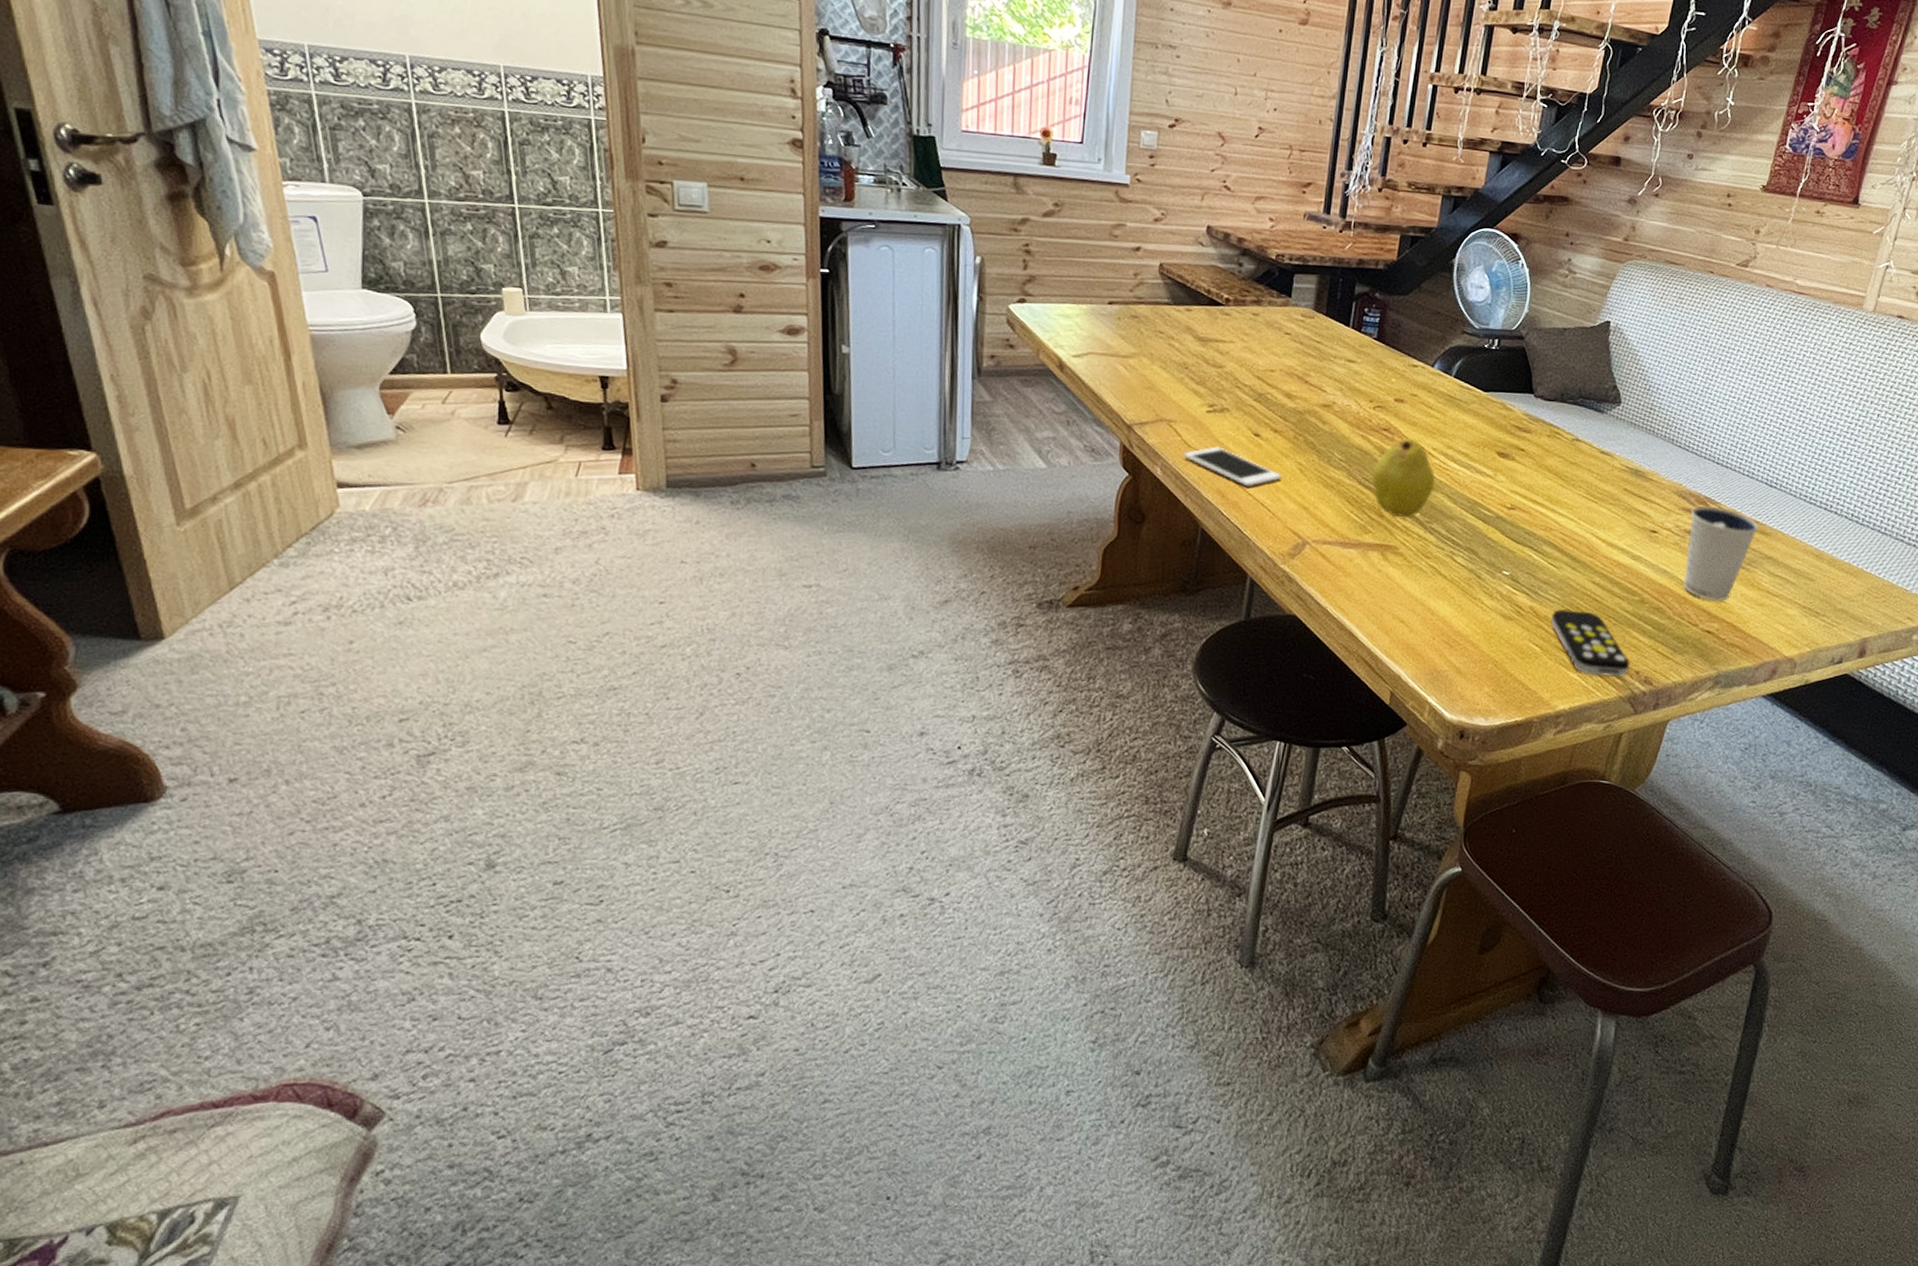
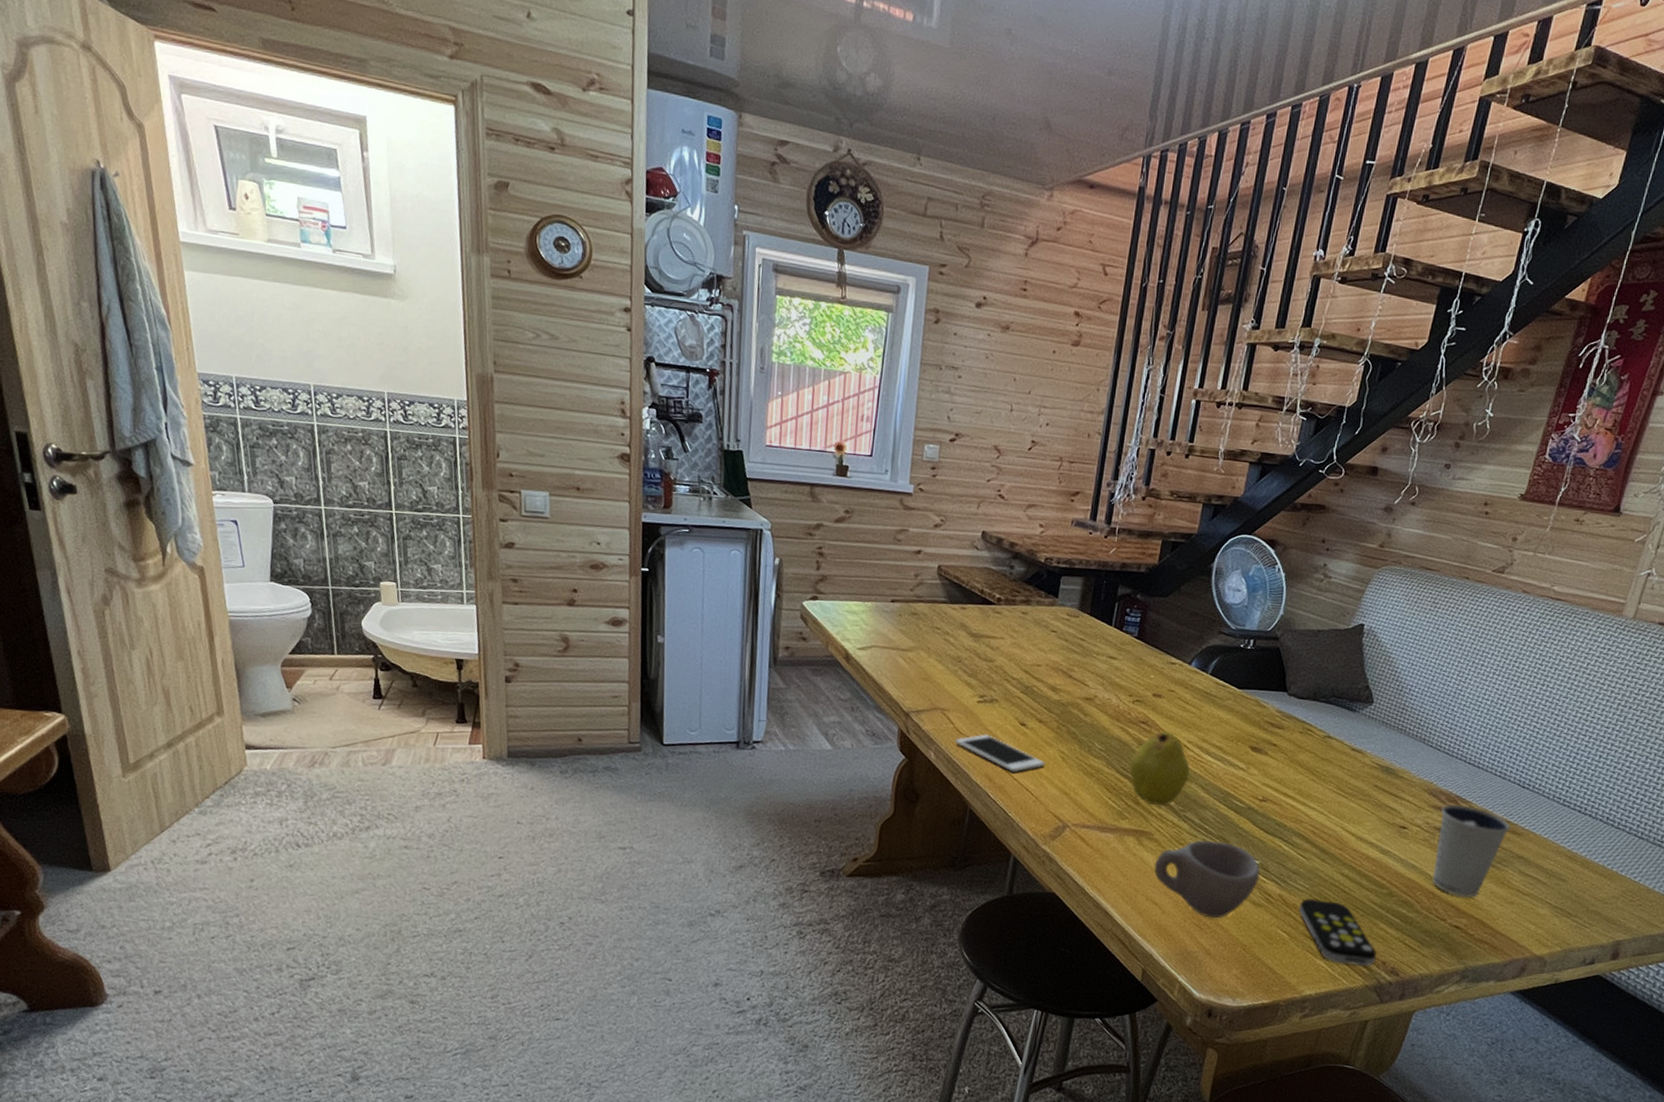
cup: none [1400,552,1511,635] -> present [1154,839,1261,919]

